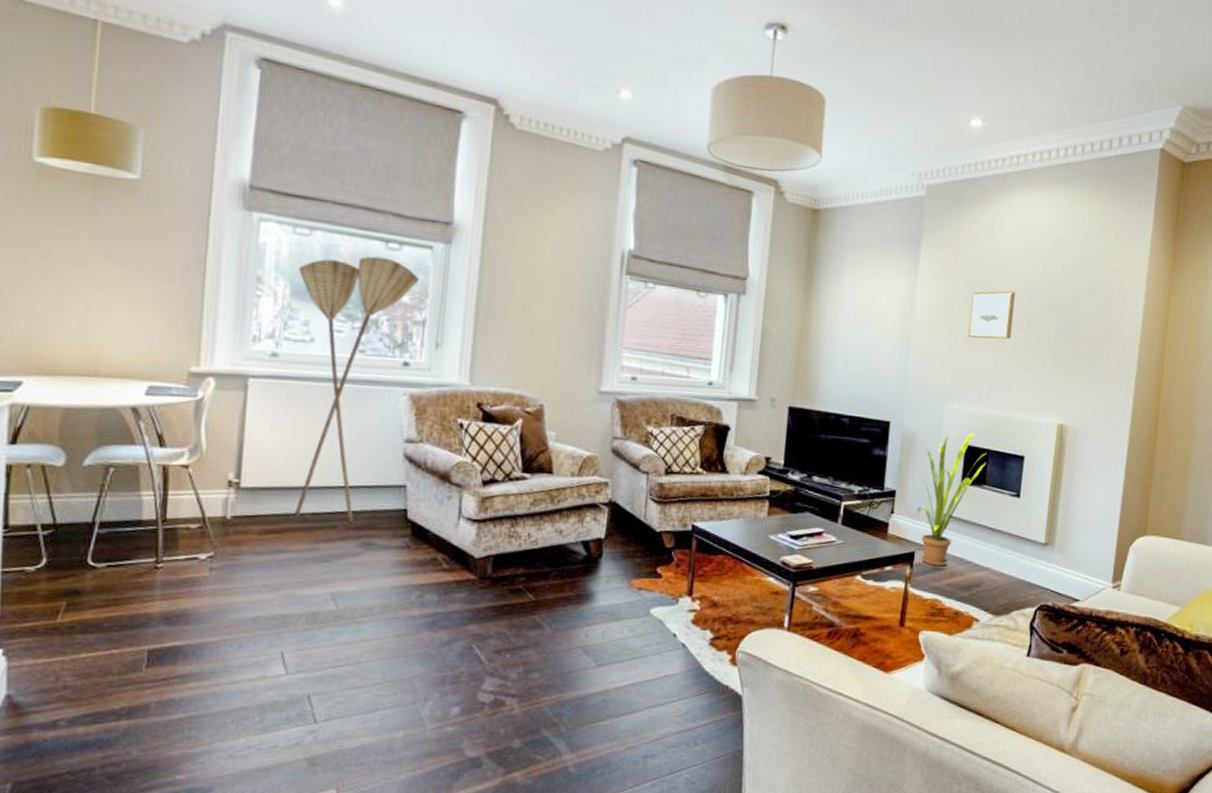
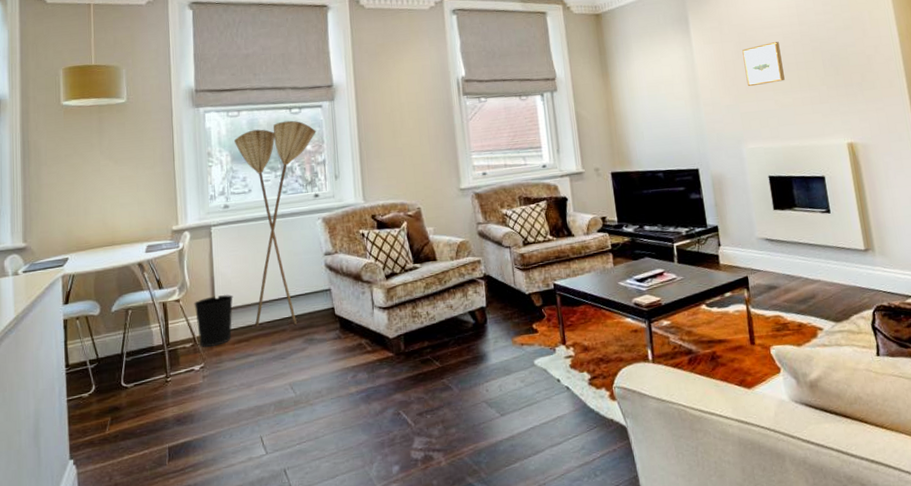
wastebasket: none [209,468,268,534] -> present [194,294,233,348]
house plant: present [917,432,987,567] -> none [729,163,792,286]

